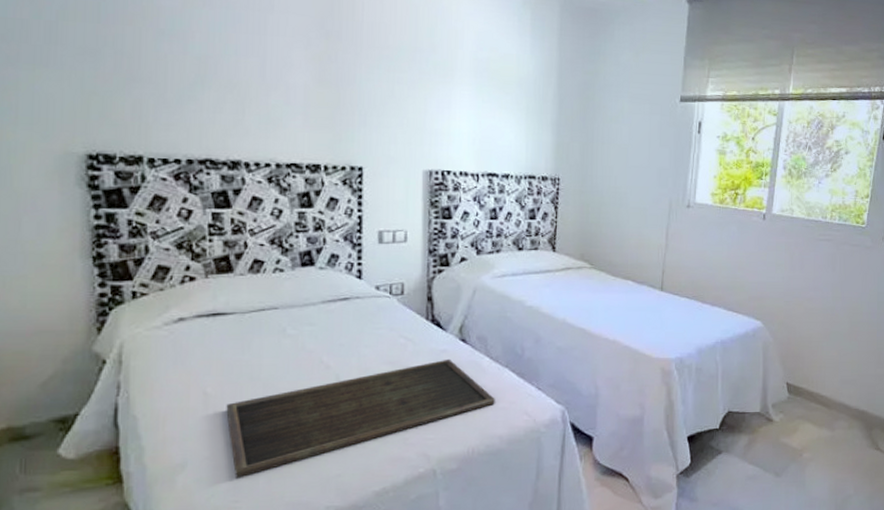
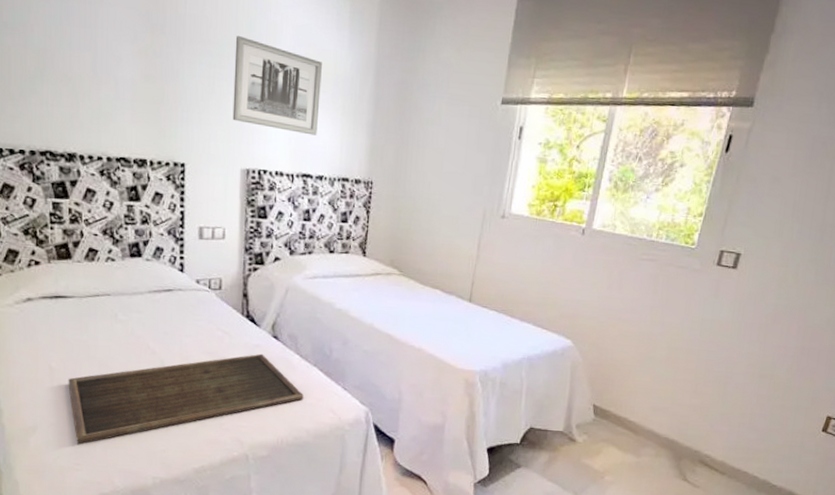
wall art: none [413,42,505,135] -> present [232,36,322,136]

